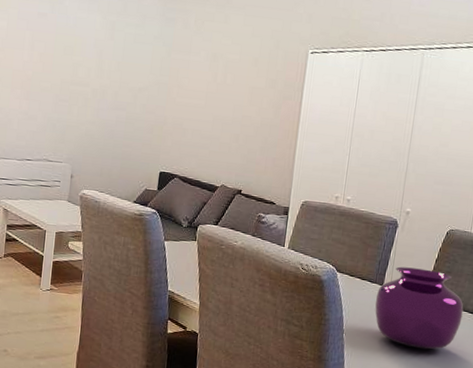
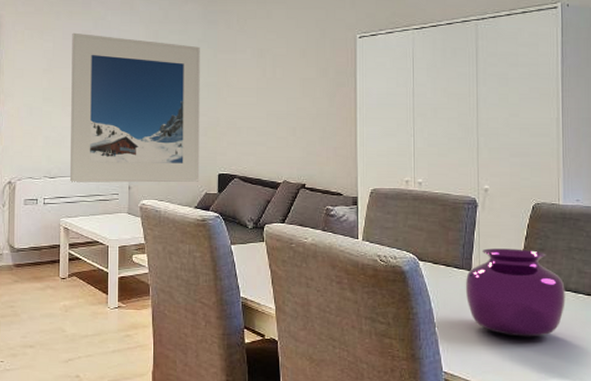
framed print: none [14,13,155,178] -> present [70,32,200,183]

